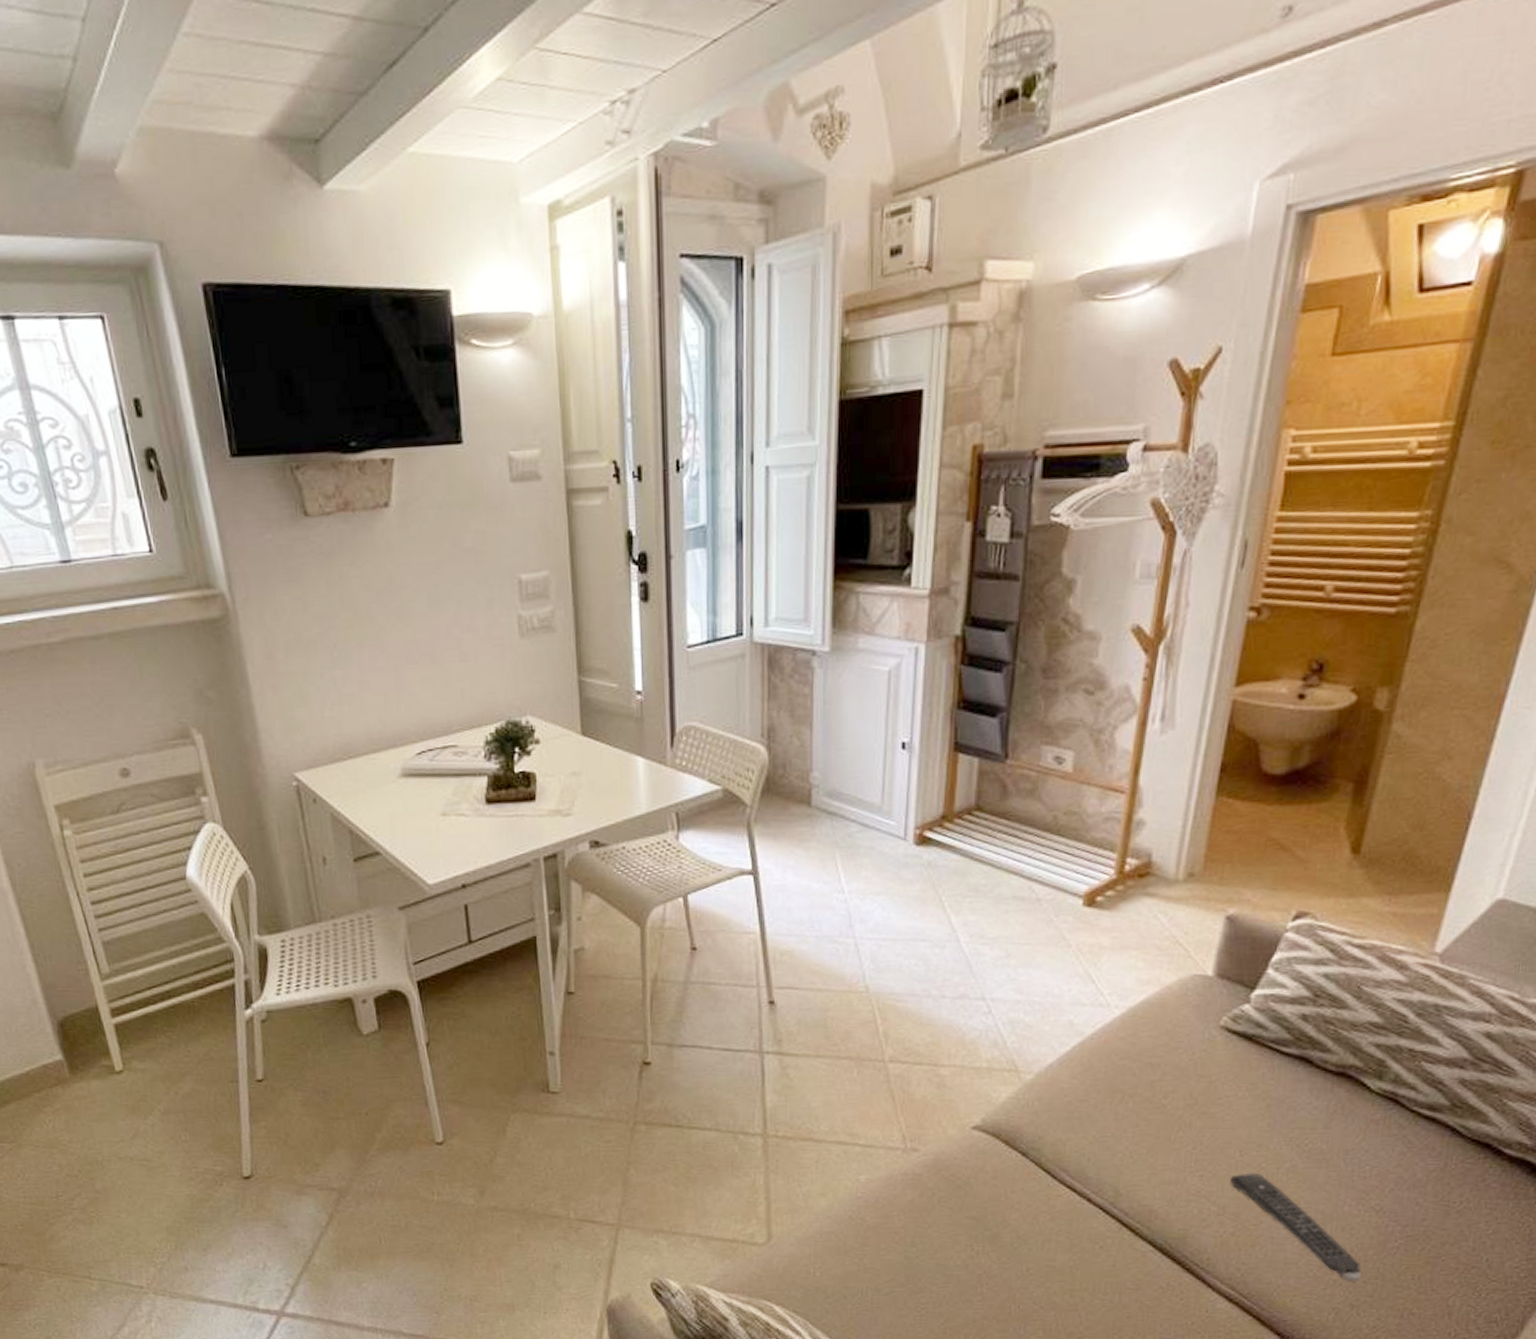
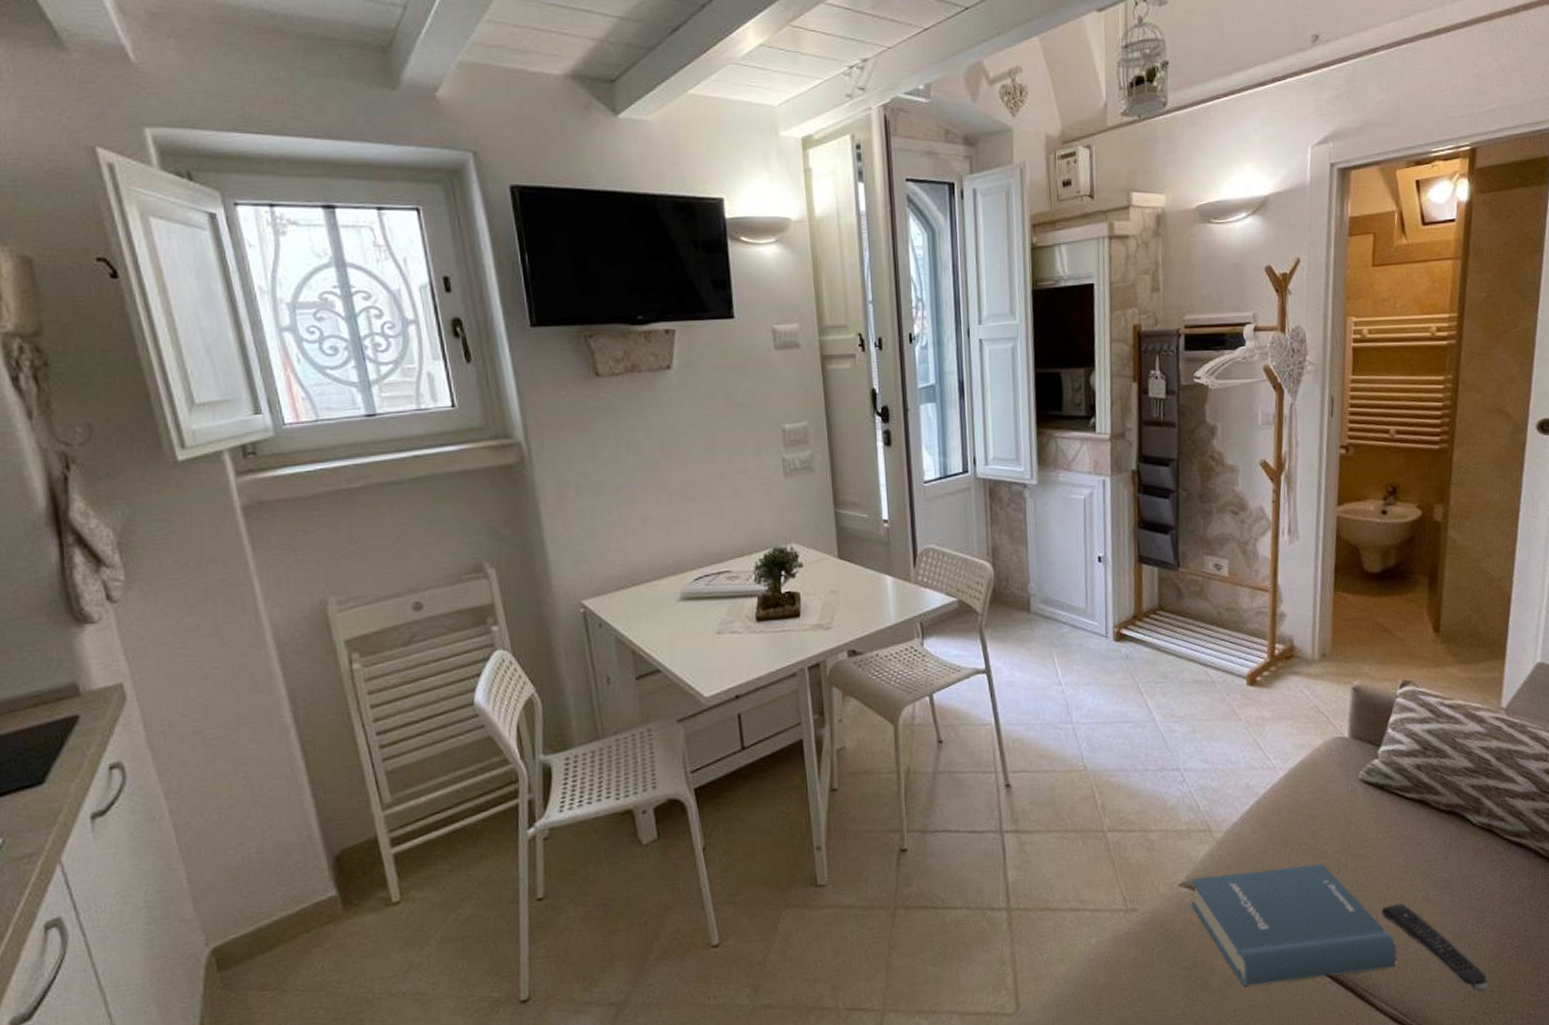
hardback book: none [985,1119,1245,1245] -> present [1191,864,1397,986]

